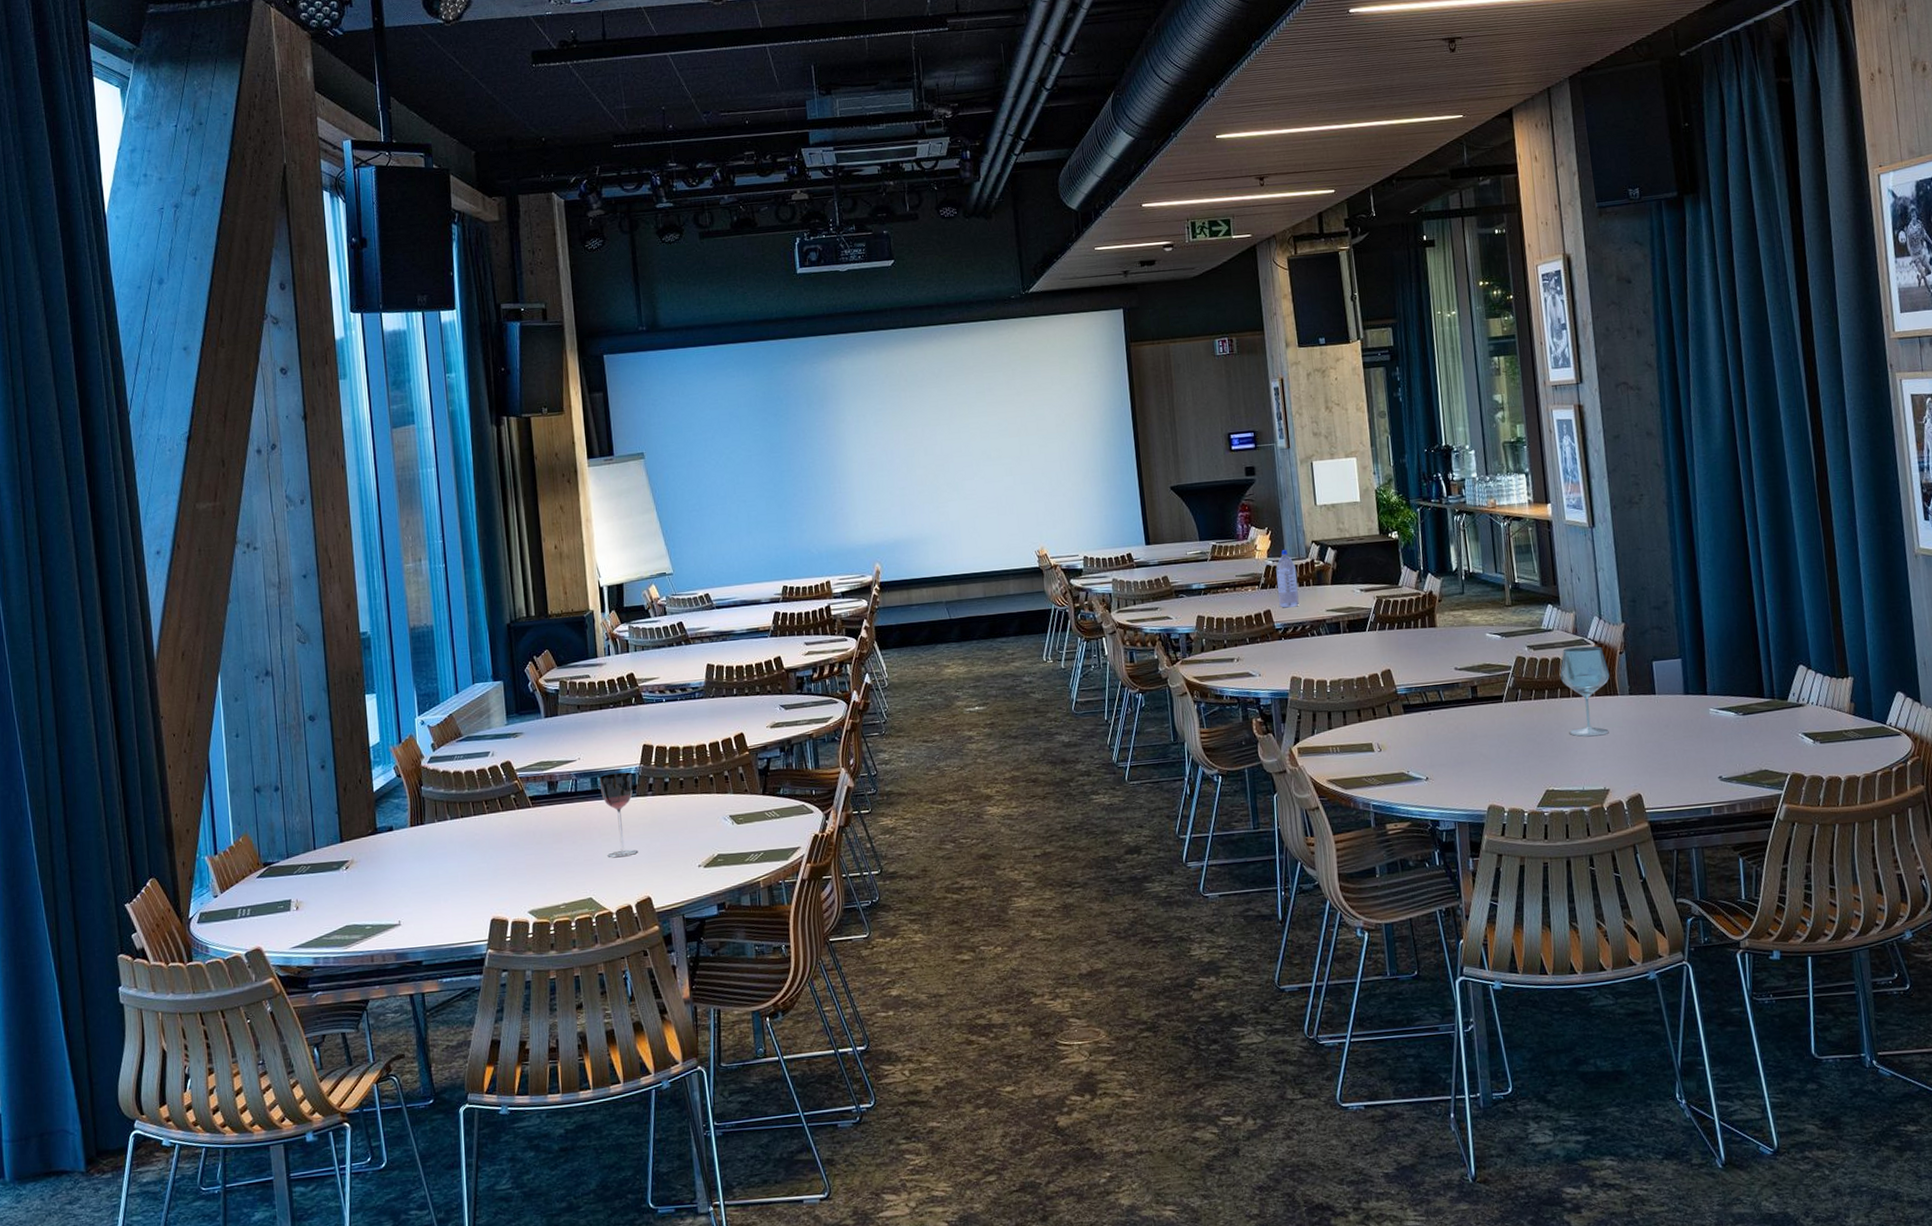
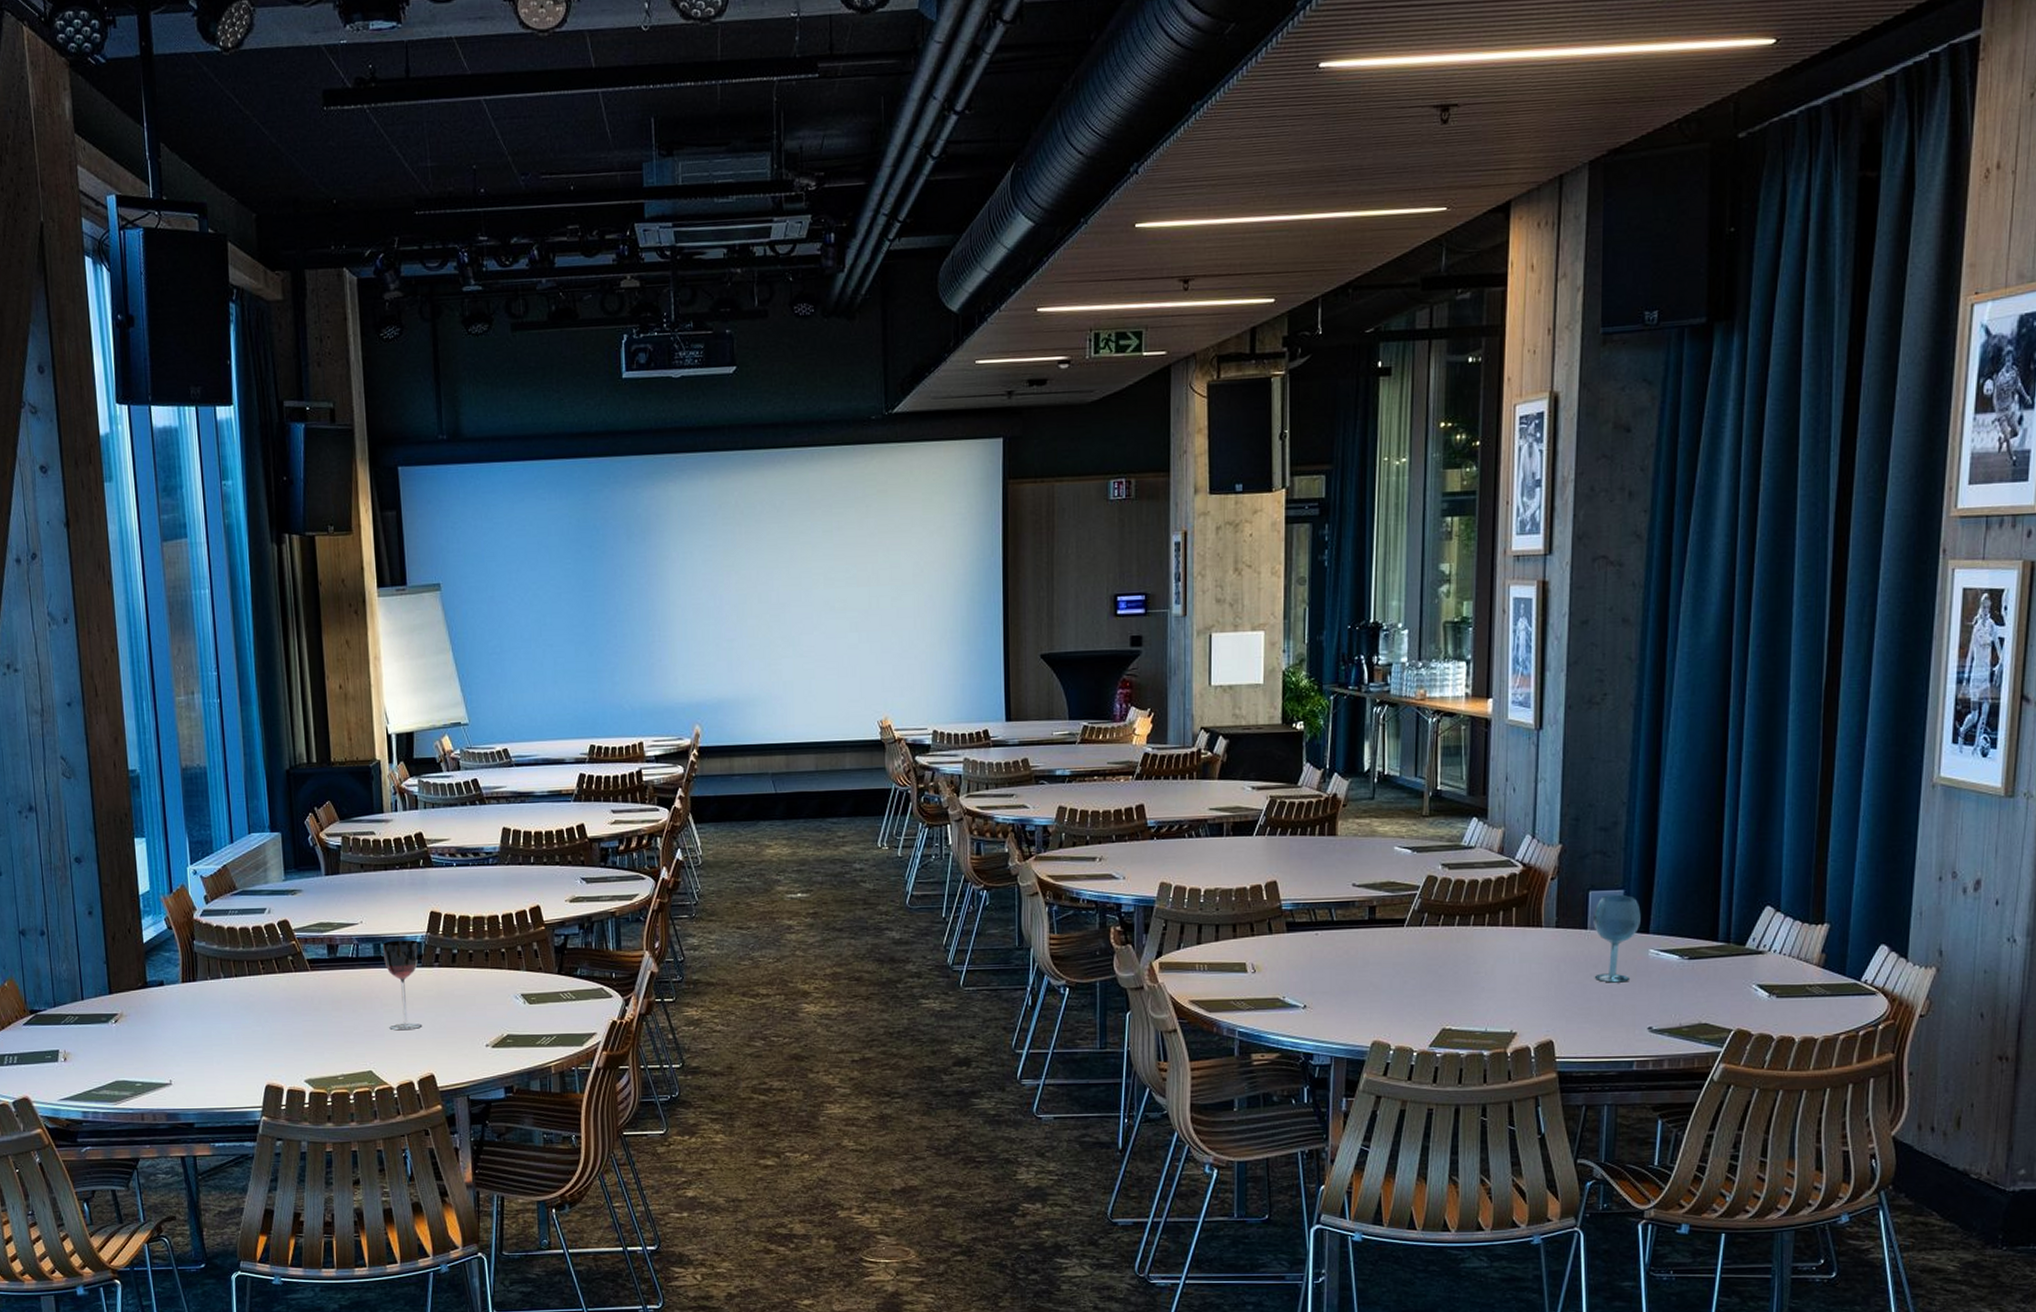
water bottle: present [1276,550,1299,608] -> none [1154,736,1179,803]
wine glass: present [1559,646,1610,737] -> none [1475,868,1535,972]
wine glass: none [1659,662,1699,740] -> present [1593,894,1641,983]

